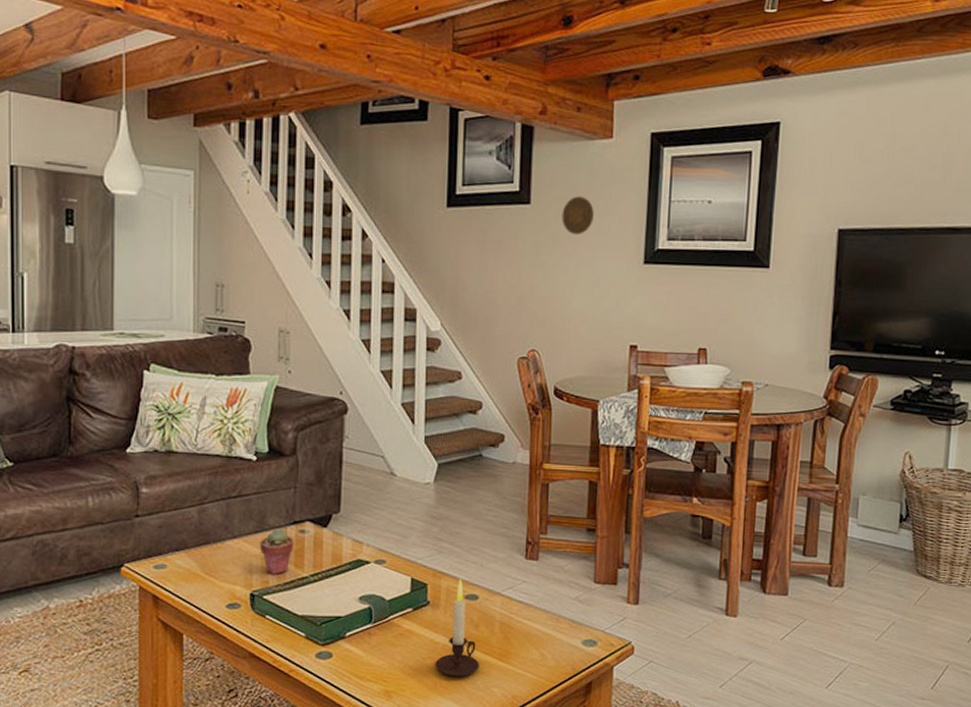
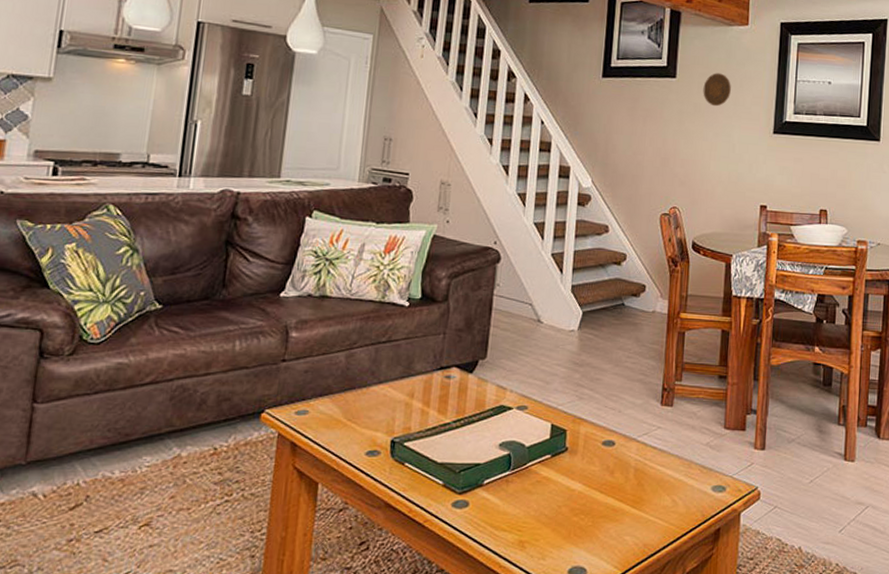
potted succulent: present [259,529,294,574] -> none [404,374,440,421]
candle: present [435,578,480,677] -> none [570,424,614,525]

